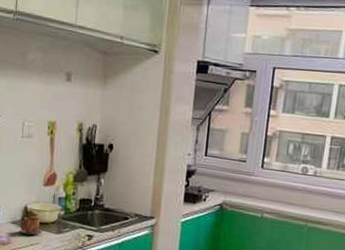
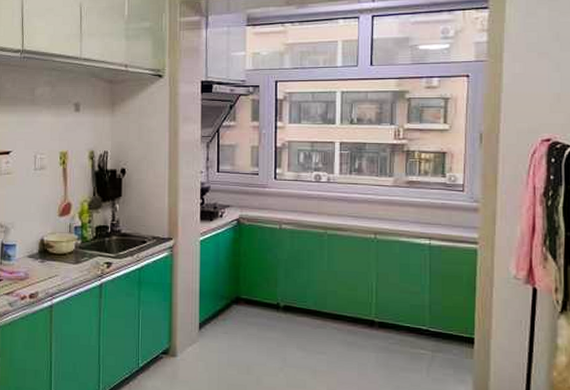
mug: present [19,216,43,235] -> none [37,248,61,268]

